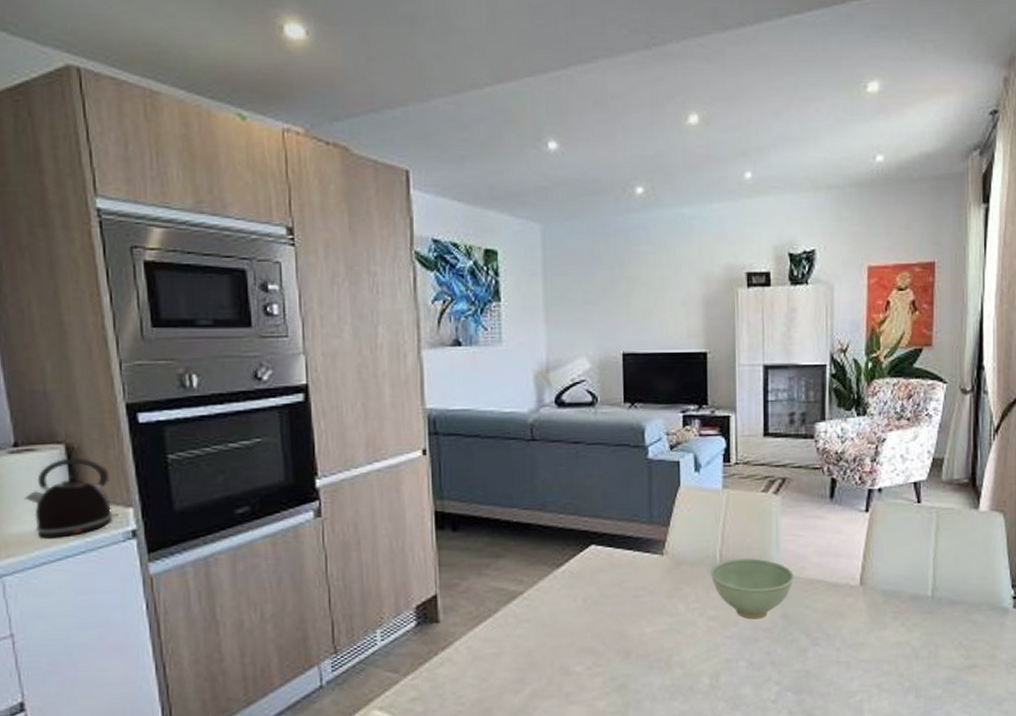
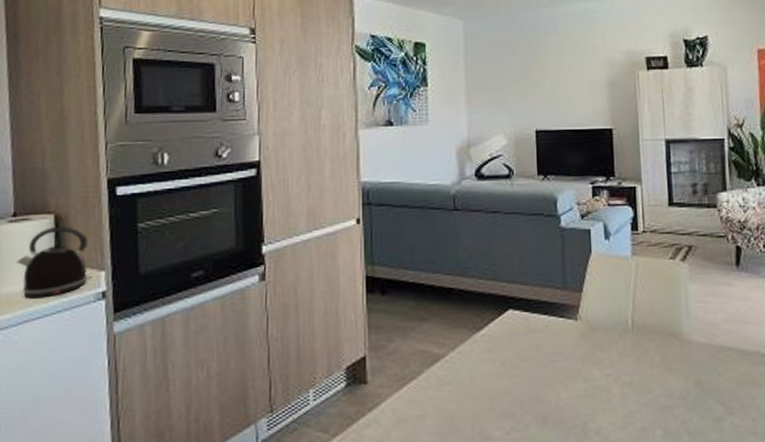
bowl: present [710,558,795,620] -> none [623,324,706,387]

